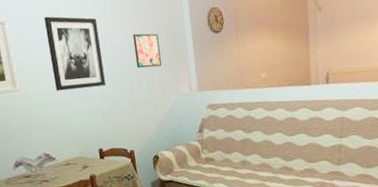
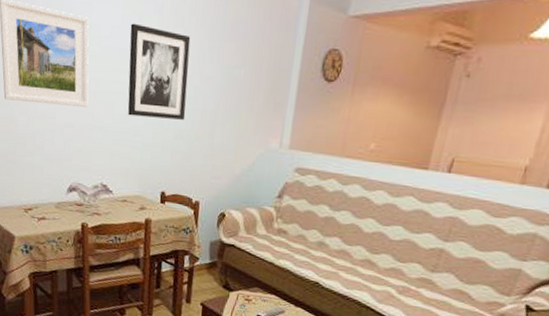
wall art: present [133,33,161,68] -> none [224,64,258,110]

